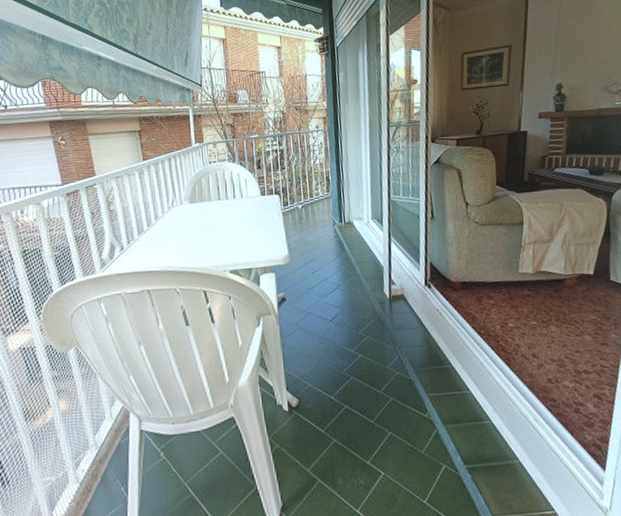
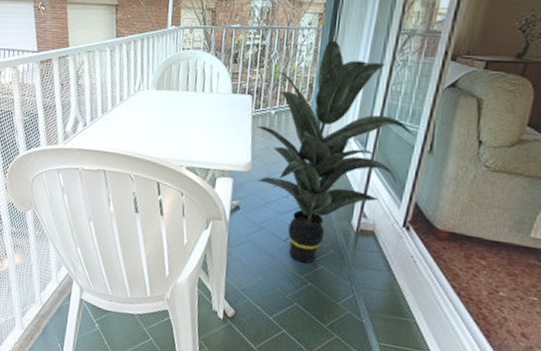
indoor plant: none [288,138,419,338] -> present [257,40,416,263]

